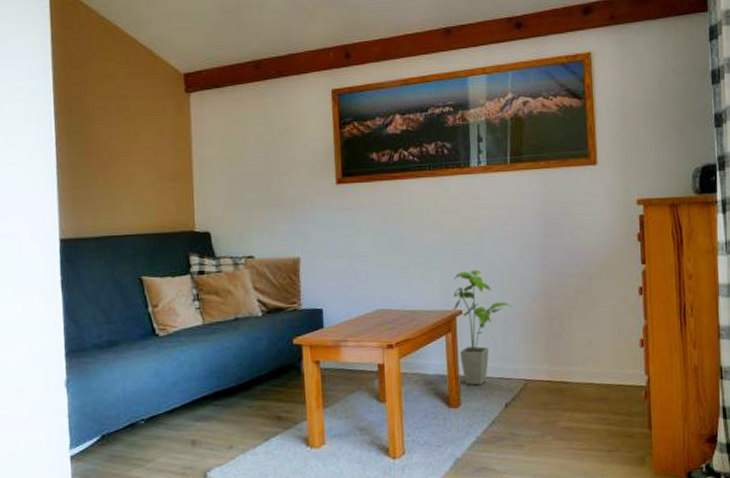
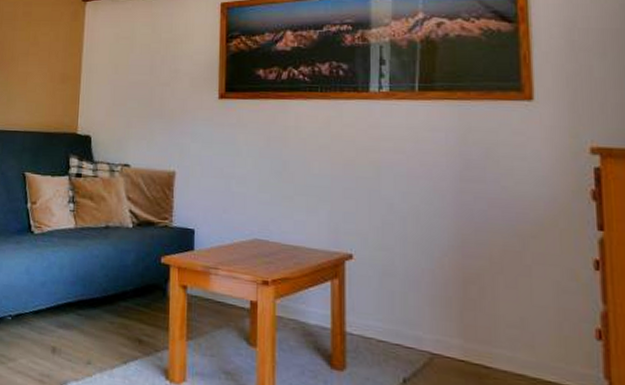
house plant: present [453,269,514,386] -> none [342,209,418,349]

